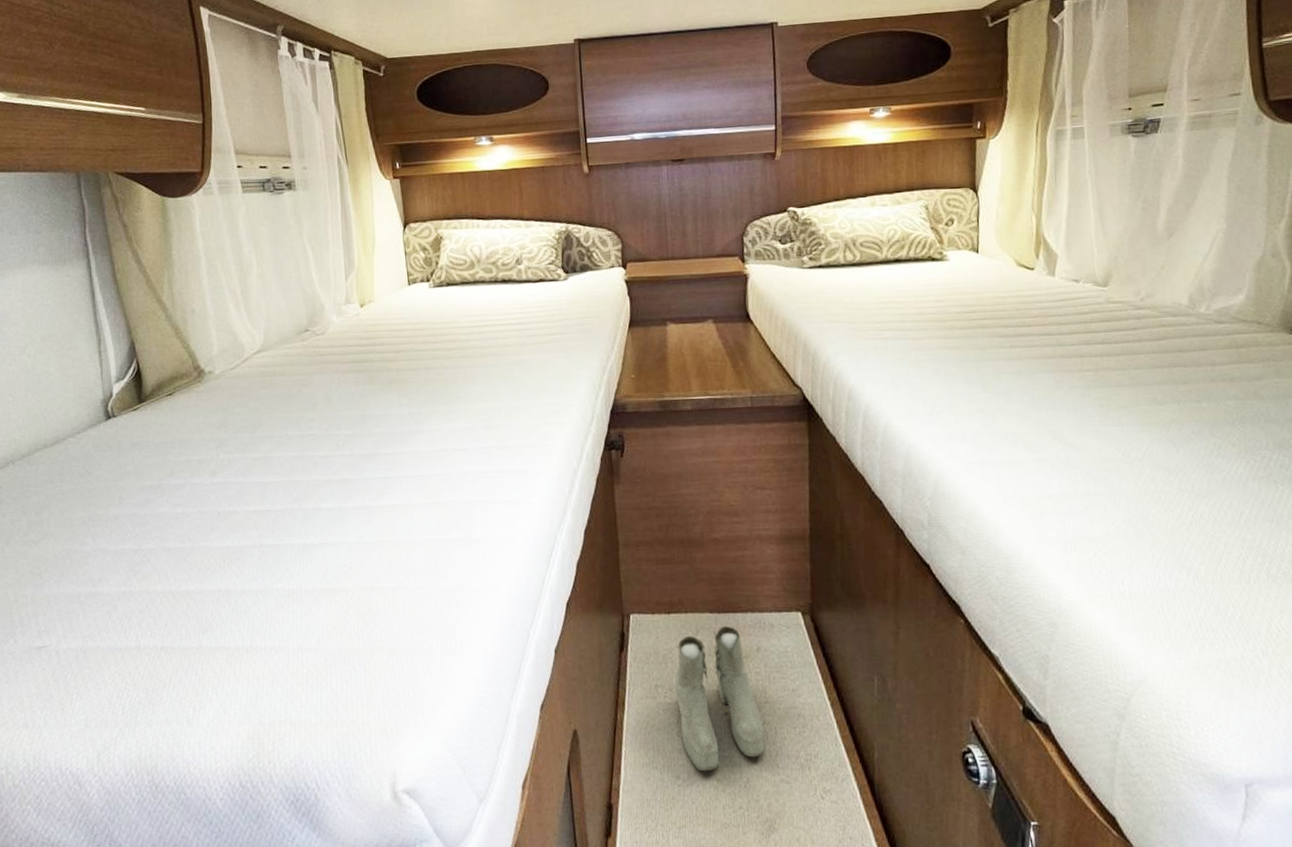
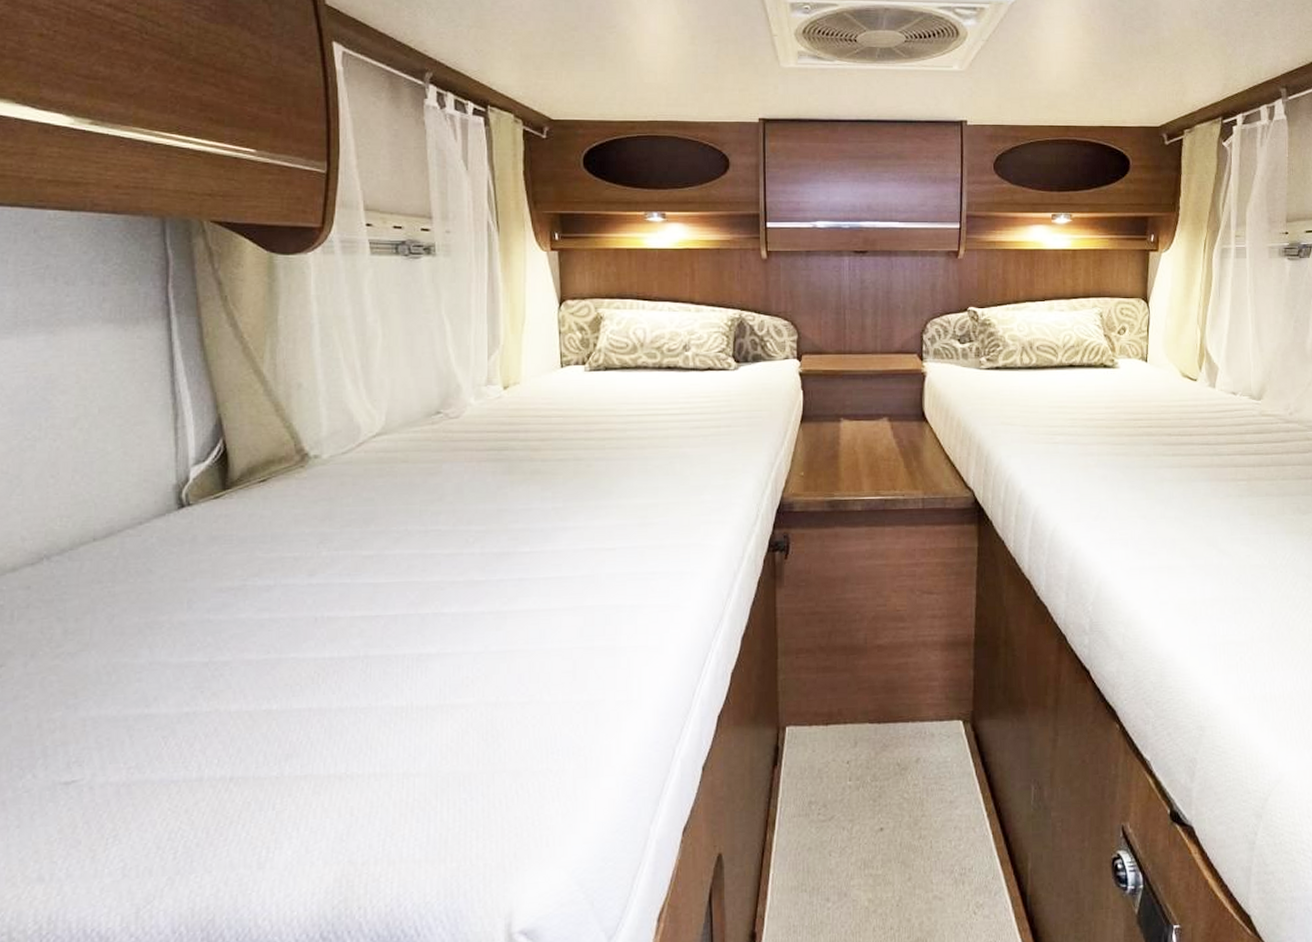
boots: present [675,626,764,772] -> none [830,737,919,893]

